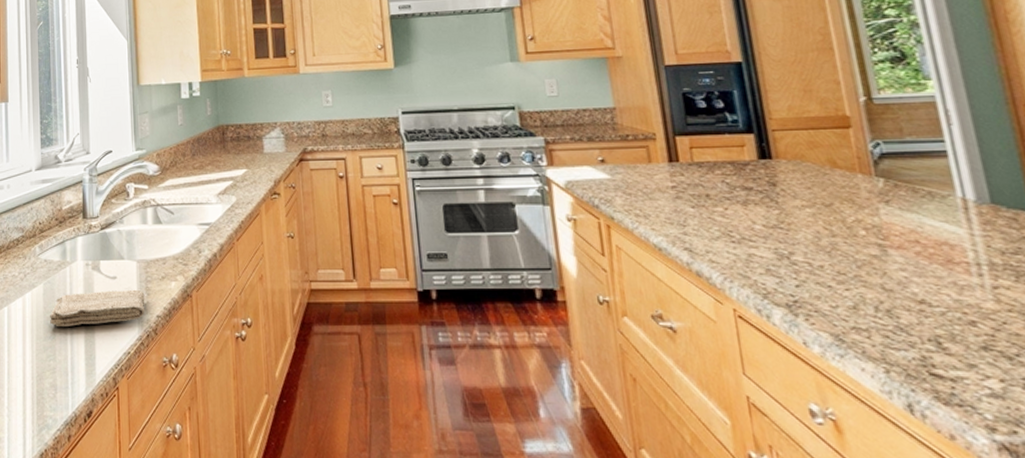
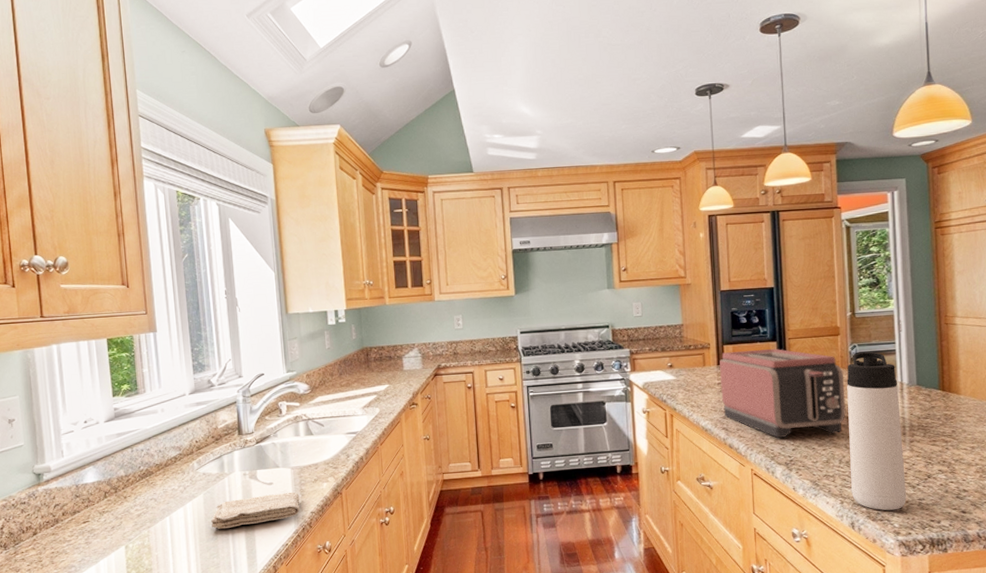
toaster: none [671,144,877,267] -> present [720,349,846,438]
thermos bottle: none [869,153,1001,392] -> present [847,352,906,511]

